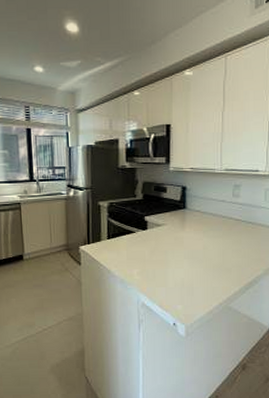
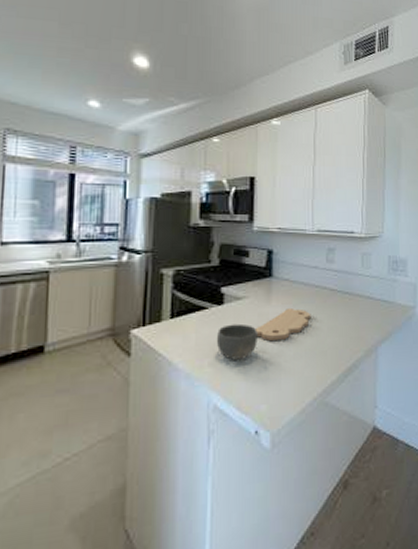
bowl: none [142,244,174,271] -> present [216,323,257,360]
cutting board: none [172,233,219,258] -> present [254,307,311,341]

